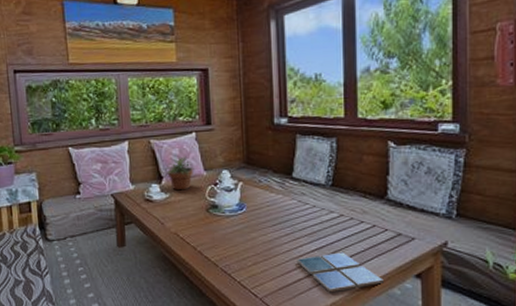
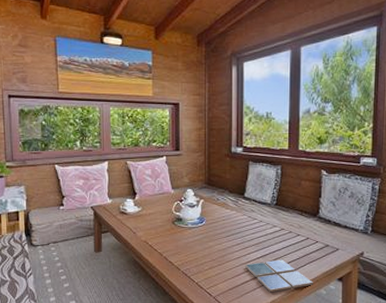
potted plant: present [160,156,198,191] -> none [134,176,167,205]

